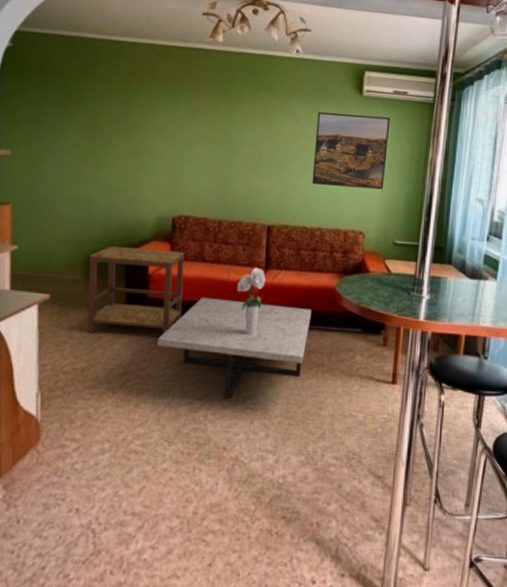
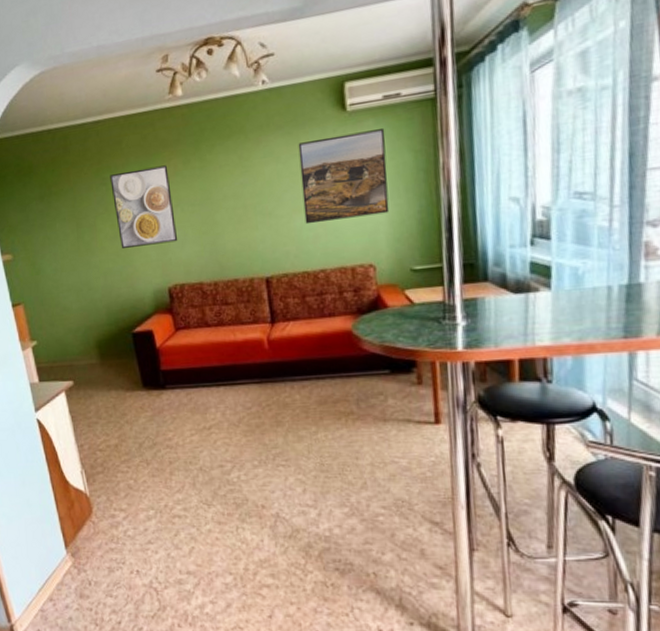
side table: present [87,246,185,335] -> none [99,321,196,412]
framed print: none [132,96,196,175] -> present [110,165,178,248]
coffee table: present [157,297,312,398] -> none [178,357,331,458]
bouquet: present [237,267,266,335] -> none [246,323,276,393]

